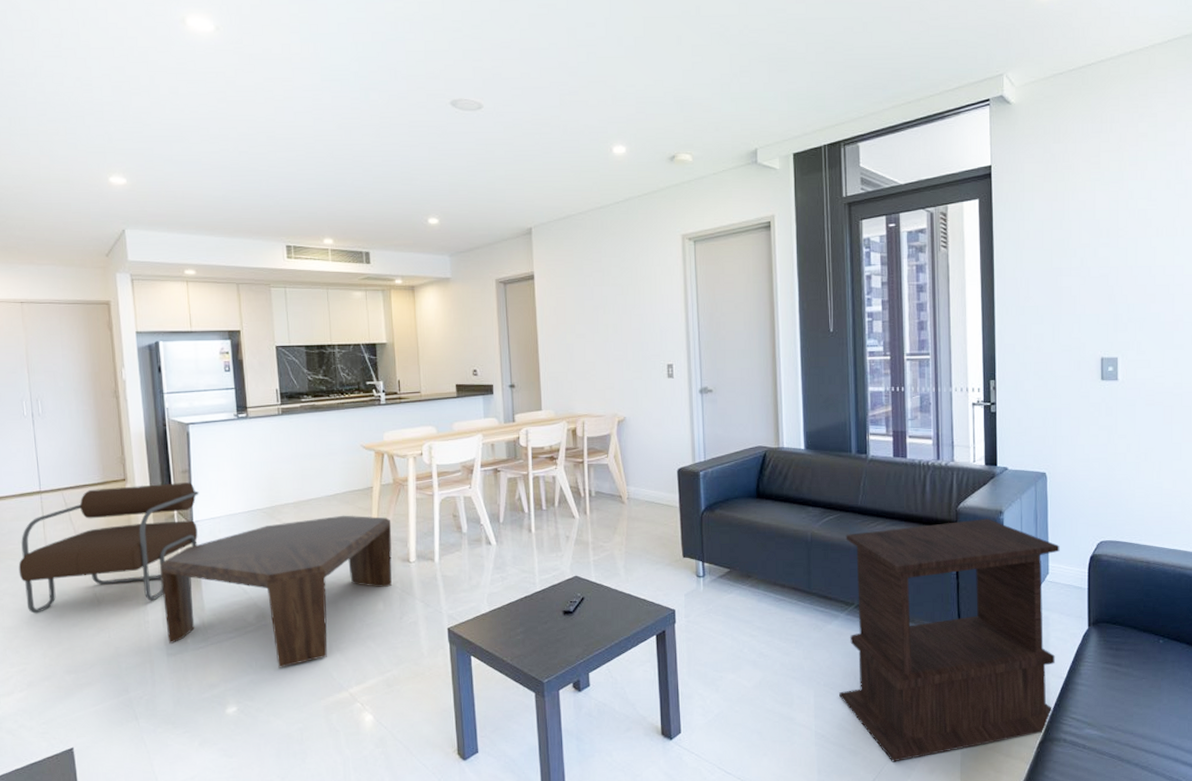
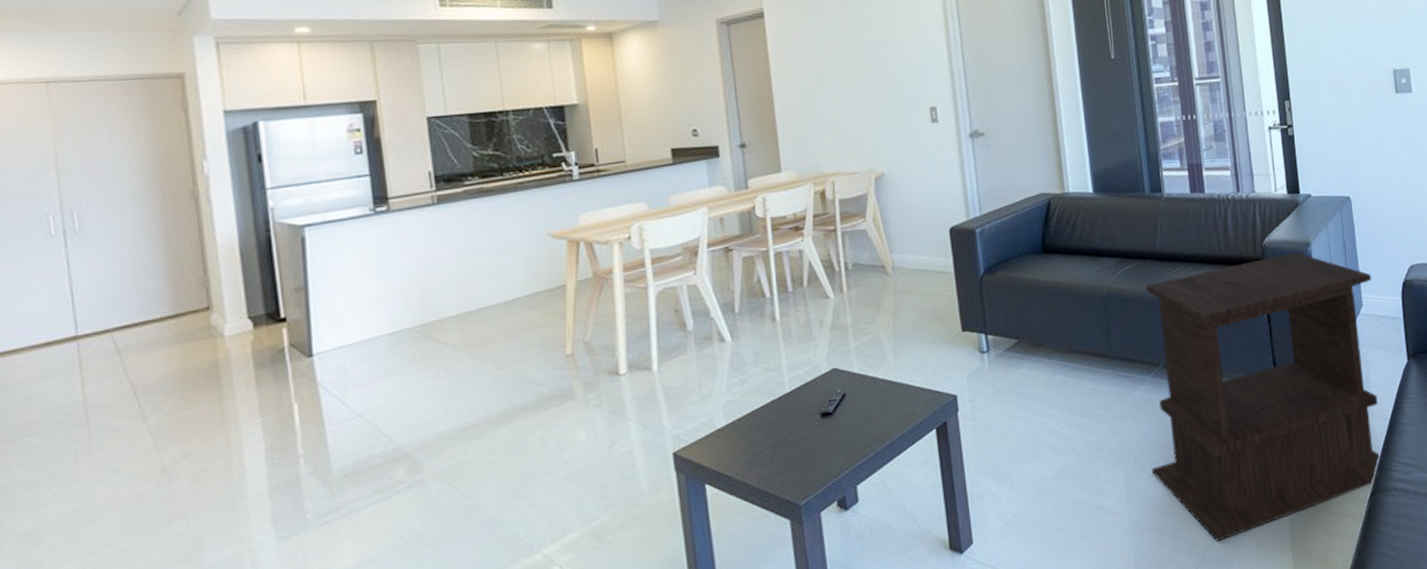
armchair: present [18,482,199,614] -> none [41,303,321,508]
coffee table: present [160,515,392,668] -> none [264,322,596,536]

